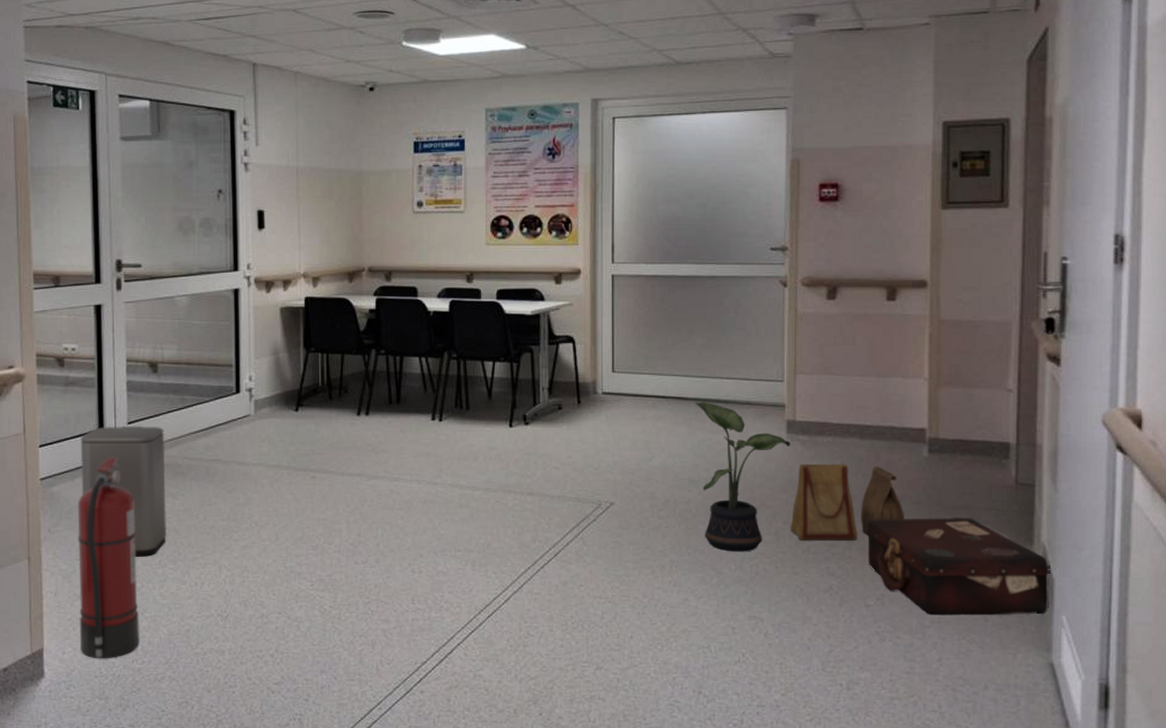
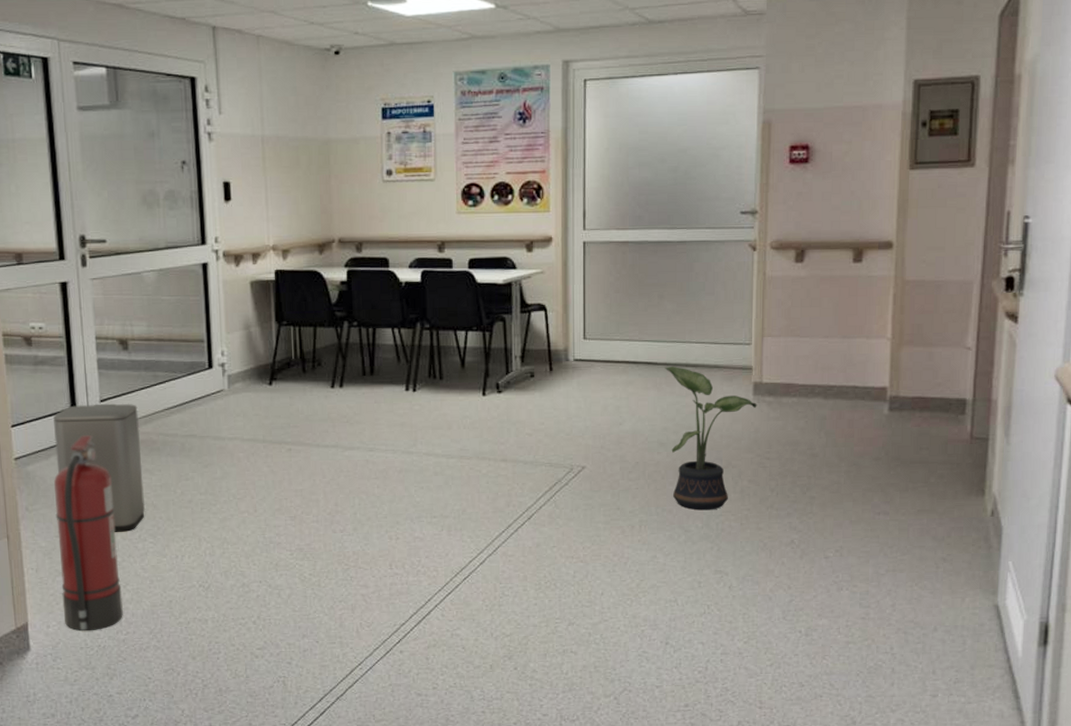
shopping bag: present [790,463,857,540] -> none [755,423,819,498]
paper bag: present [860,466,904,536] -> none [822,424,864,491]
suitcase: present [866,518,1049,615] -> none [827,472,999,564]

